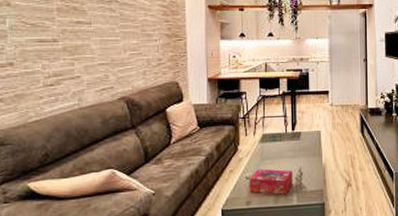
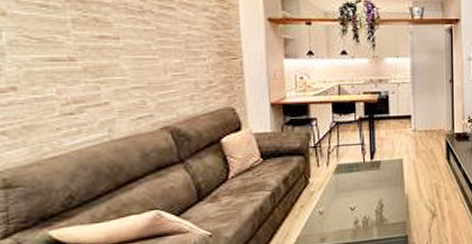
tissue box: present [249,169,293,195] -> none [323,202,372,229]

